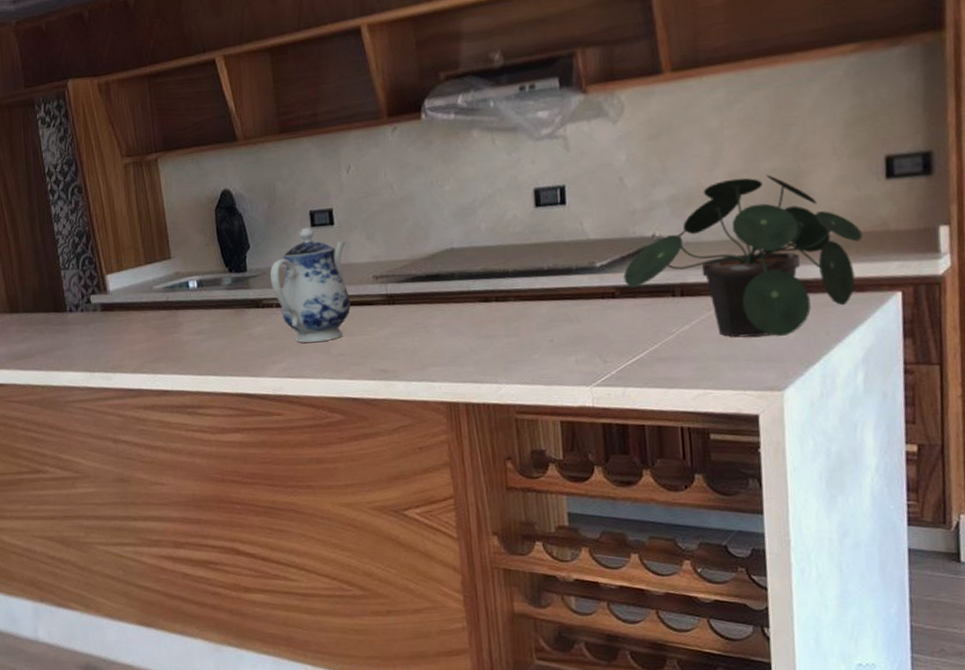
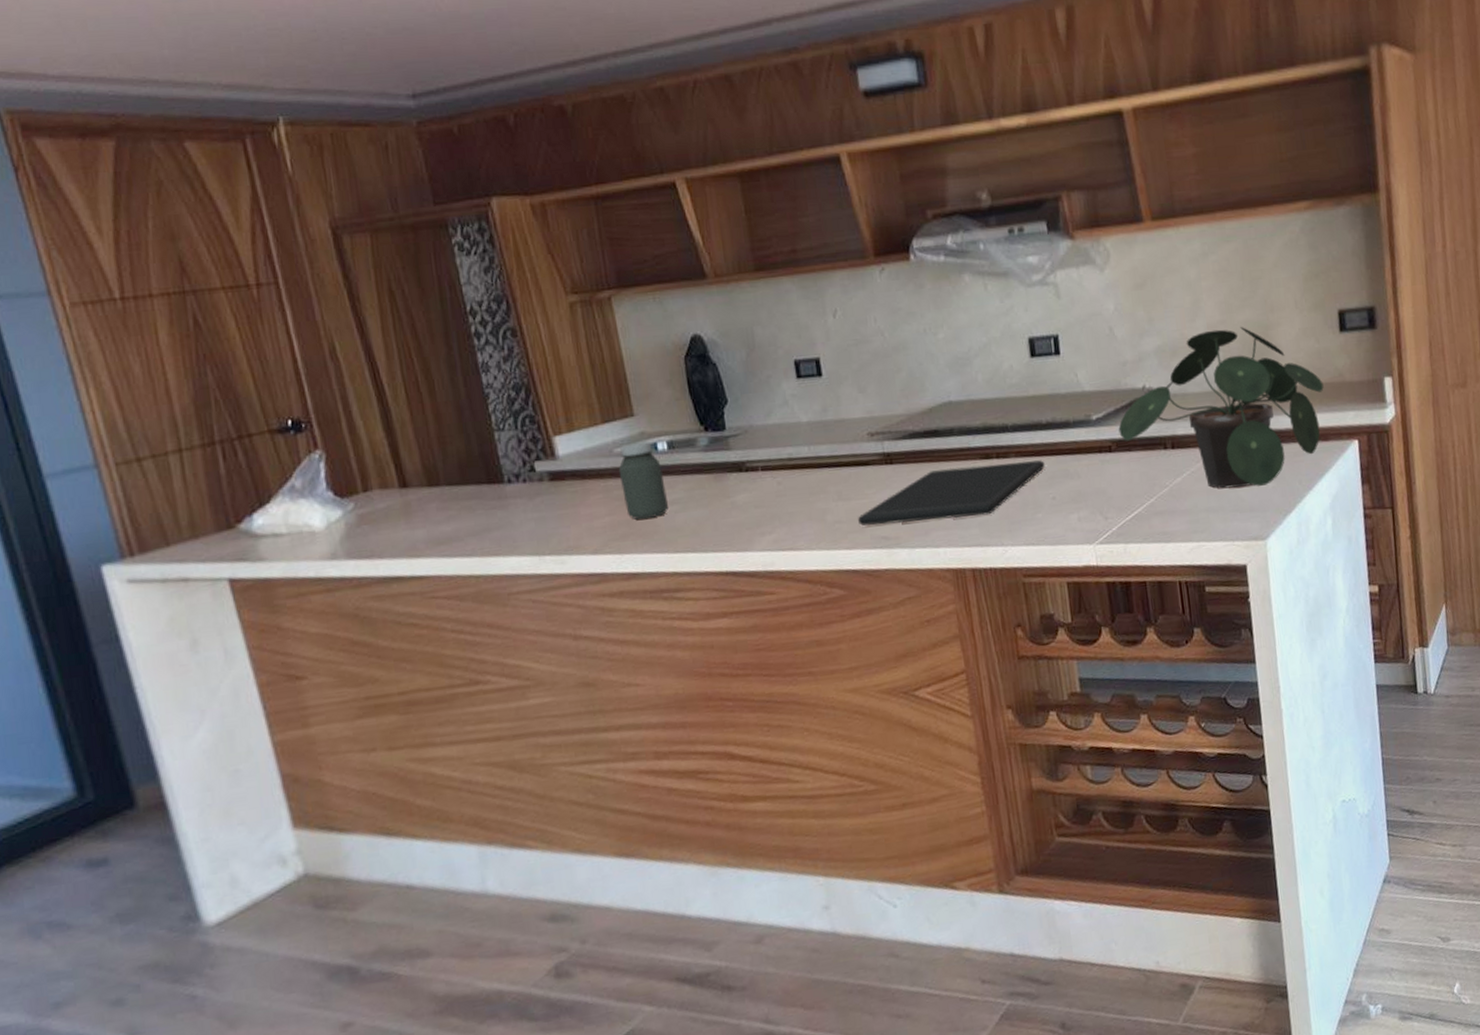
jar: none [156,280,196,346] -> present [618,442,669,520]
teapot: present [269,228,351,343] -> none [752,379,846,510]
cutting board: none [360,304,544,359] -> present [858,460,1045,526]

